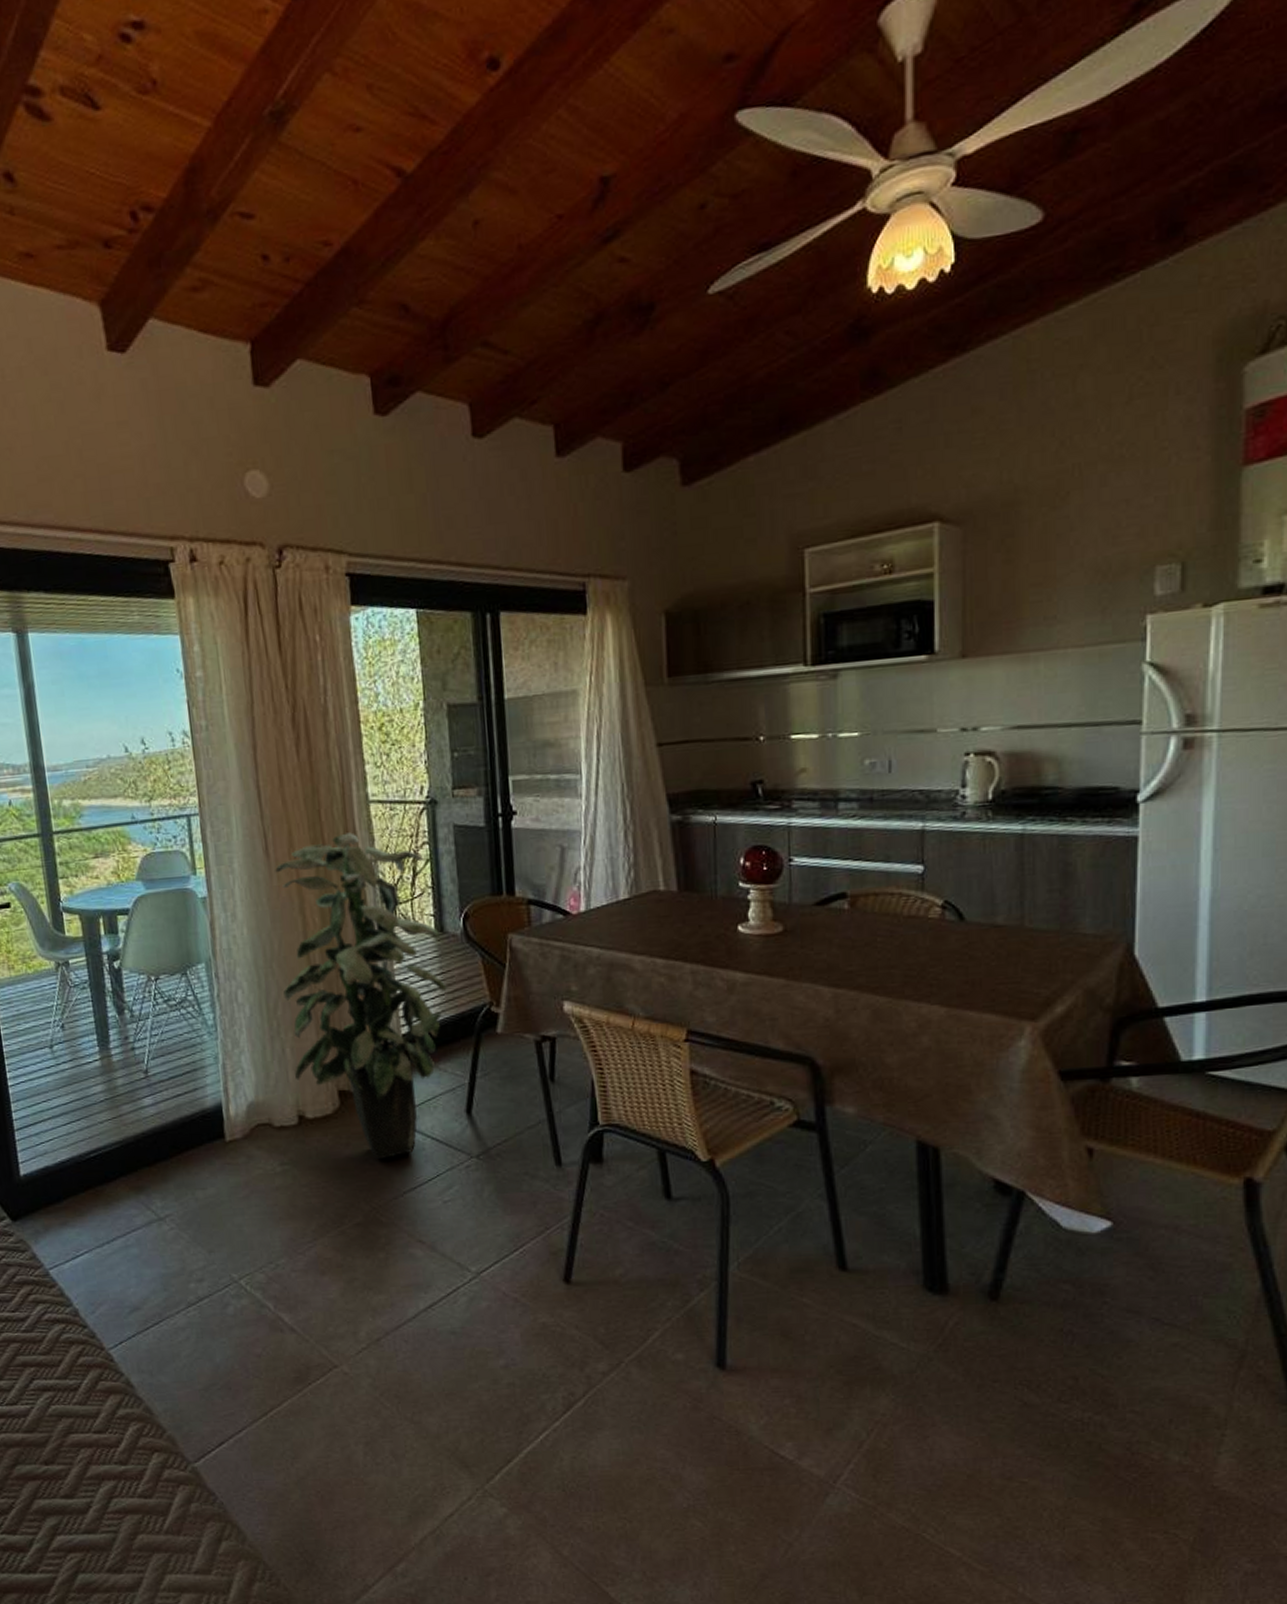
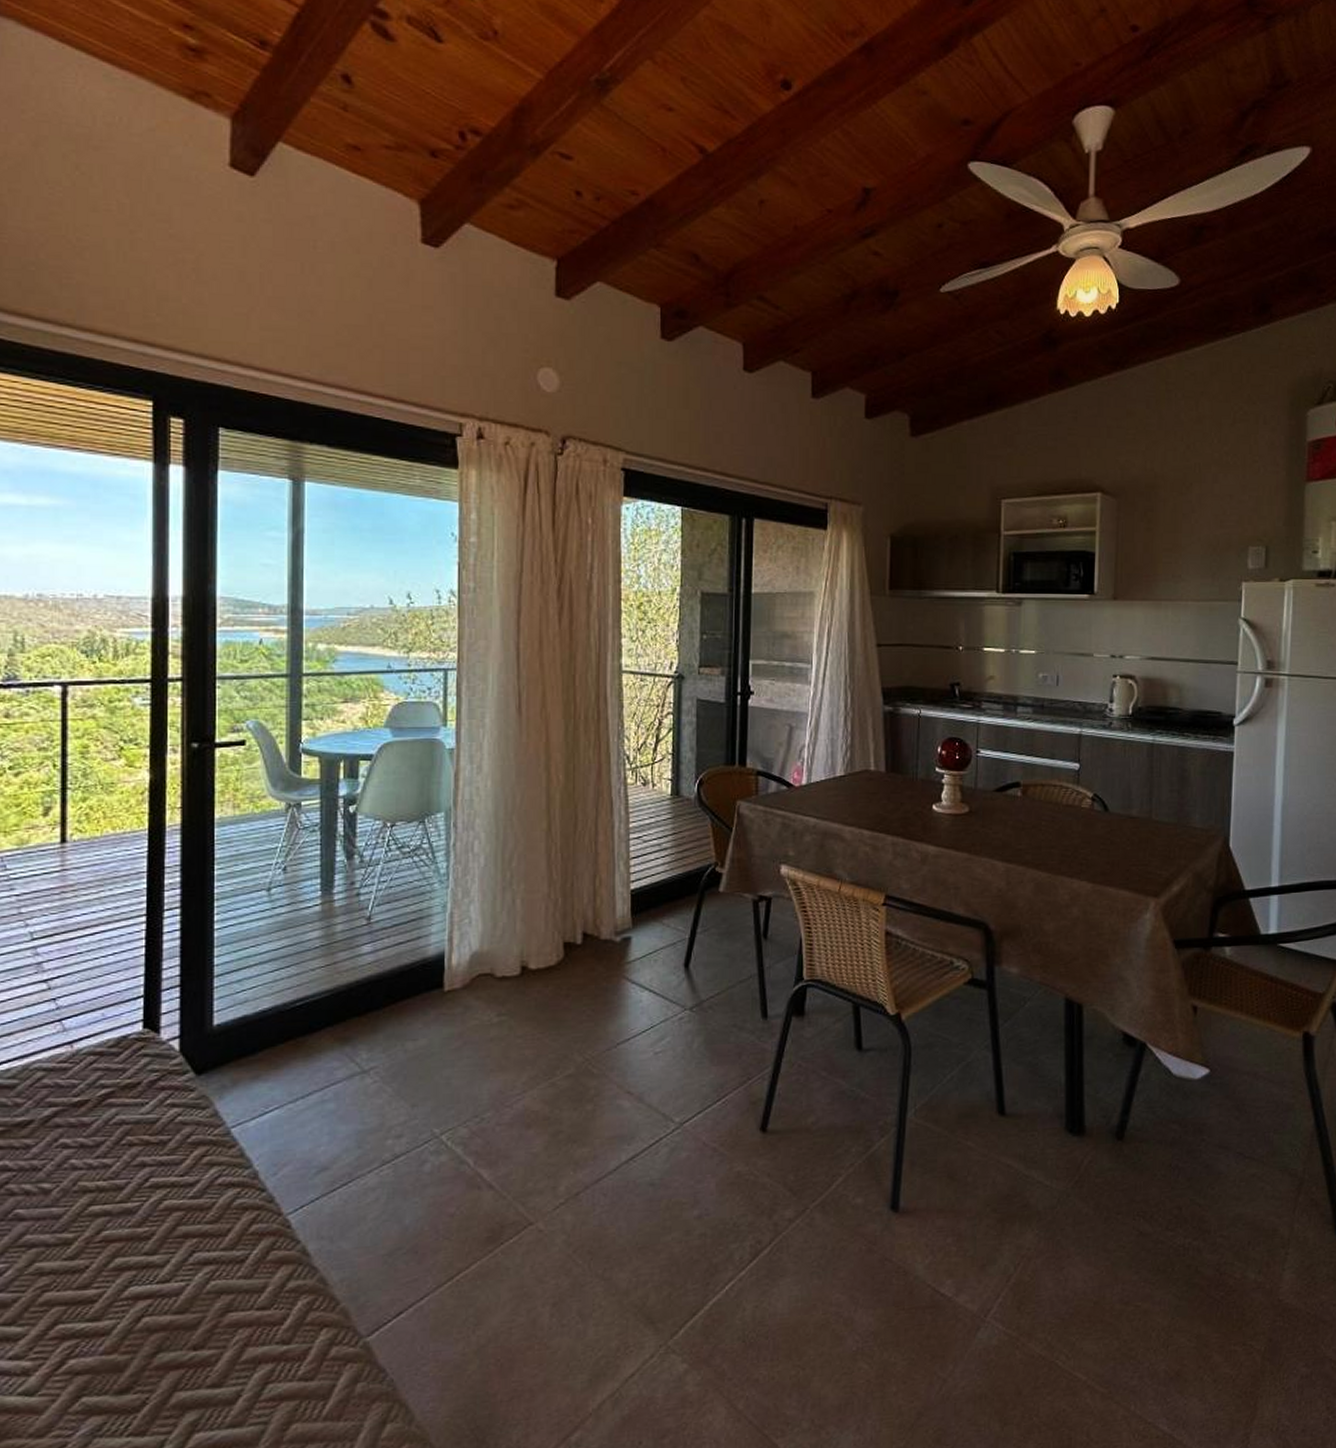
indoor plant: present [275,832,447,1159] -> none [520,698,677,1010]

